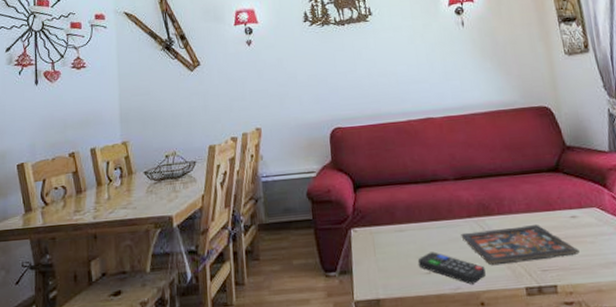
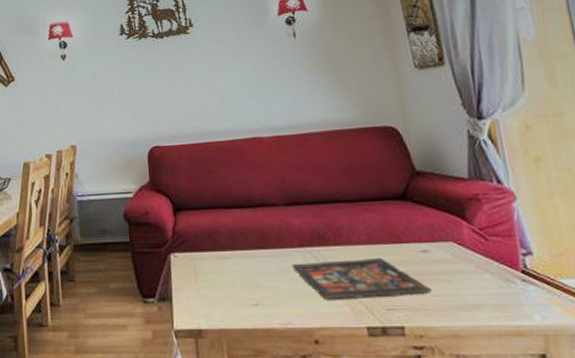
remote control: present [417,252,486,284] -> none [243,282,320,320]

